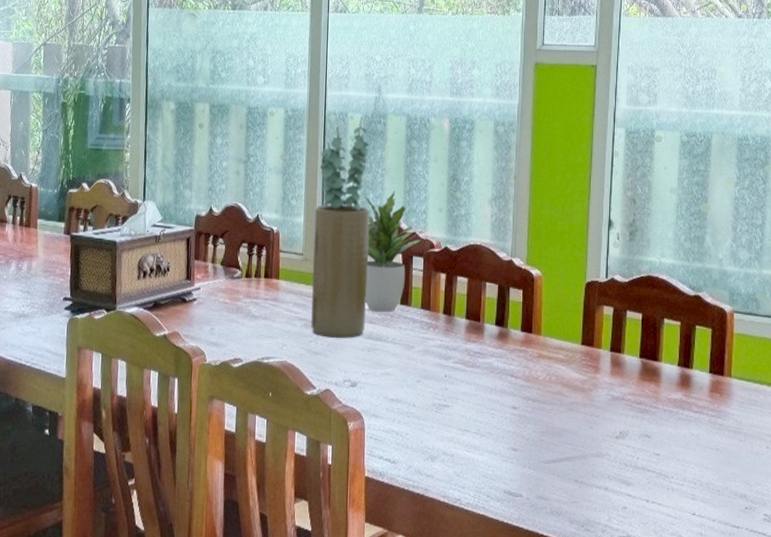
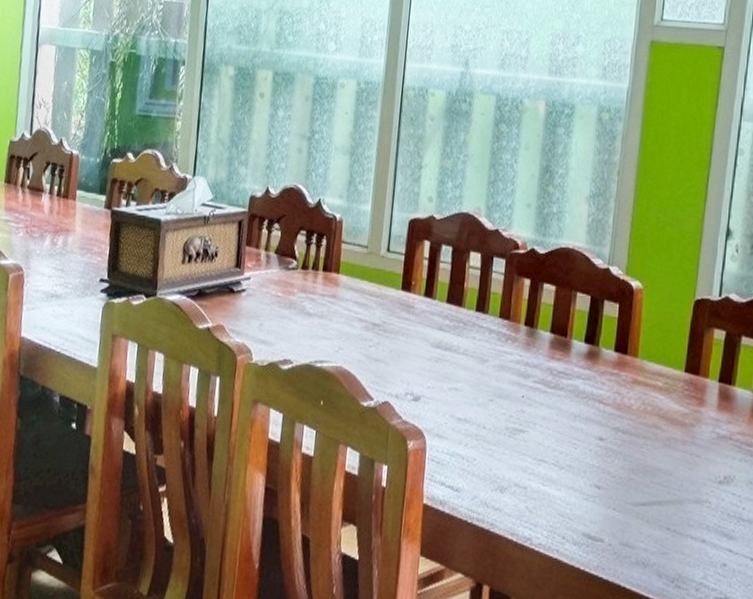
vase: present [311,116,370,339] -> none [372,93,451,346]
potted plant: present [364,190,421,312] -> none [436,180,505,319]

